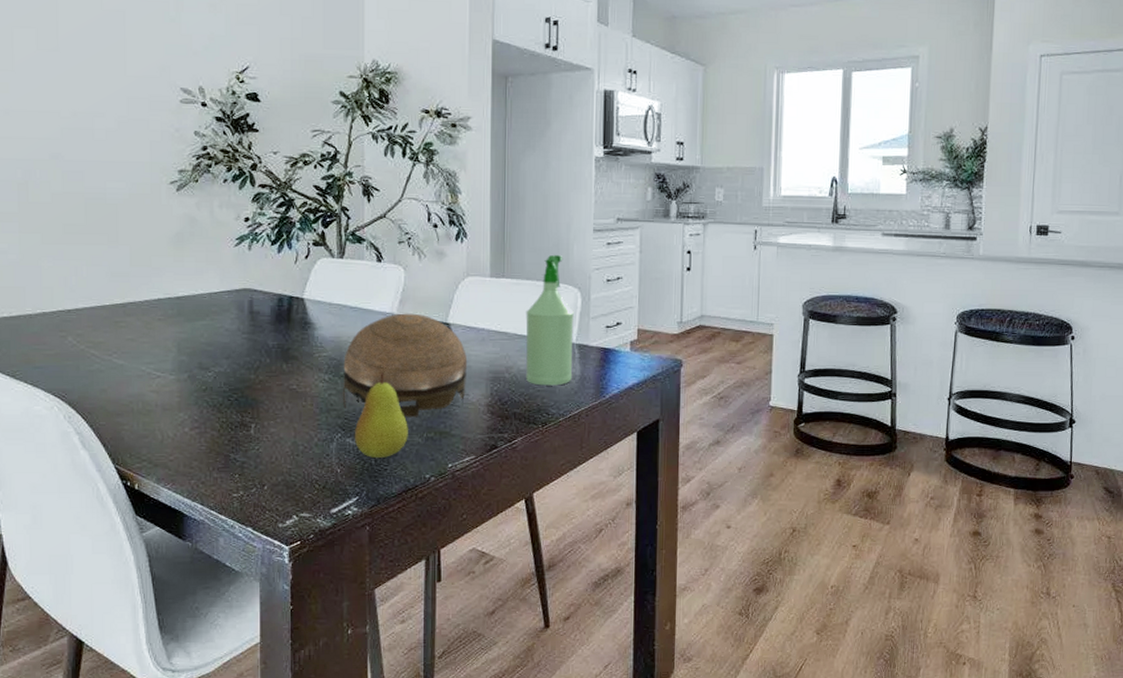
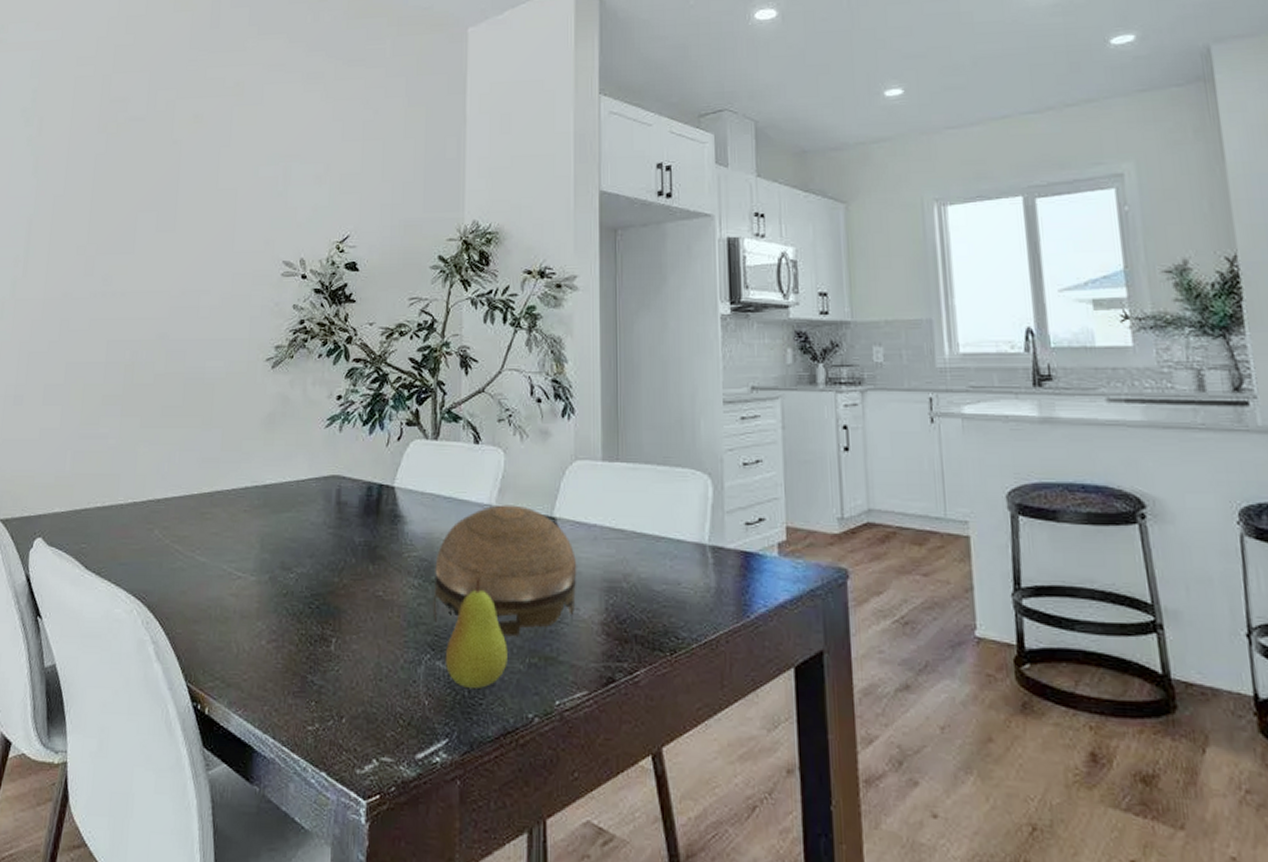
spray bottle: present [526,254,574,386] -> none [645,432,705,600]

